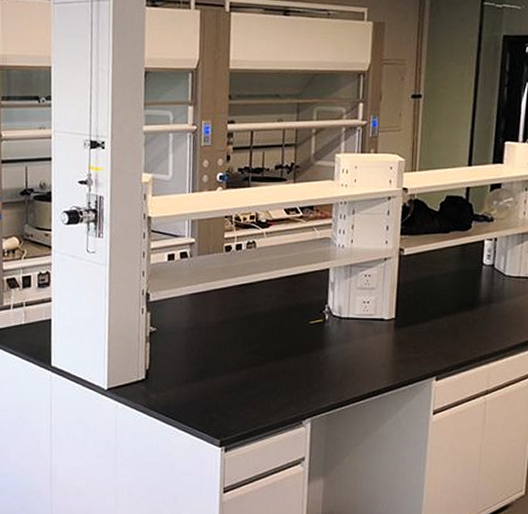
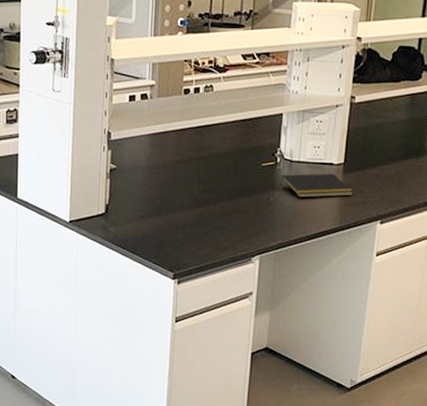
notepad: none [328,329,406,356] -> present [279,173,353,198]

